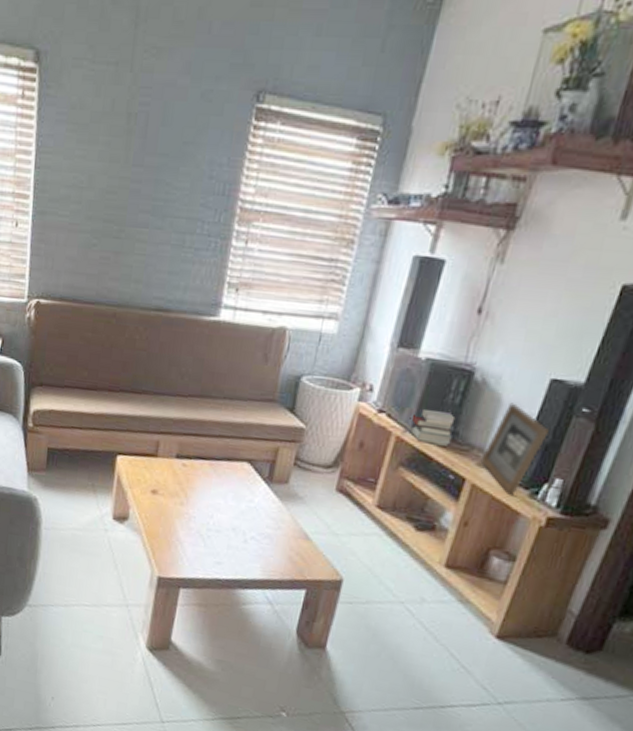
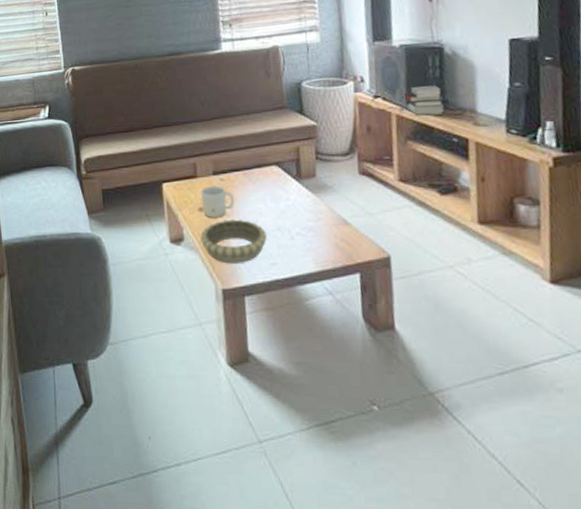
decorative bowl: none [146,507,219,555] -> present [200,219,267,264]
mug: none [155,469,193,505] -> present [201,186,234,219]
picture frame: present [480,402,549,495] -> none [475,65,525,145]

